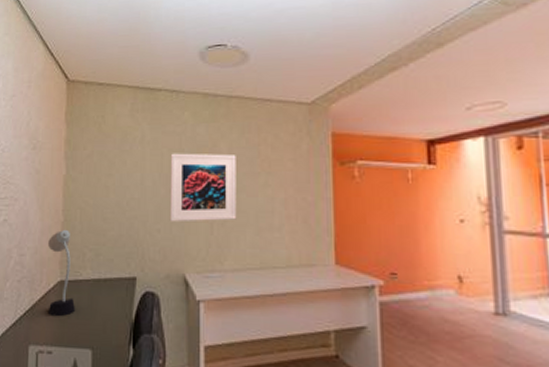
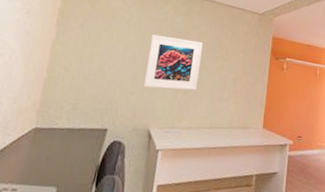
desk lamp: present [47,229,75,317] -> none [17,84,52,159]

